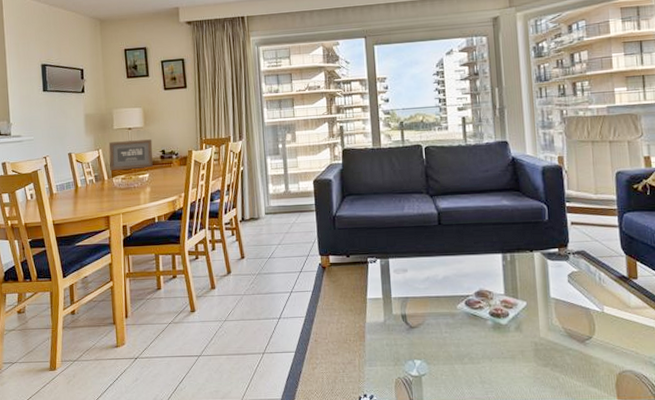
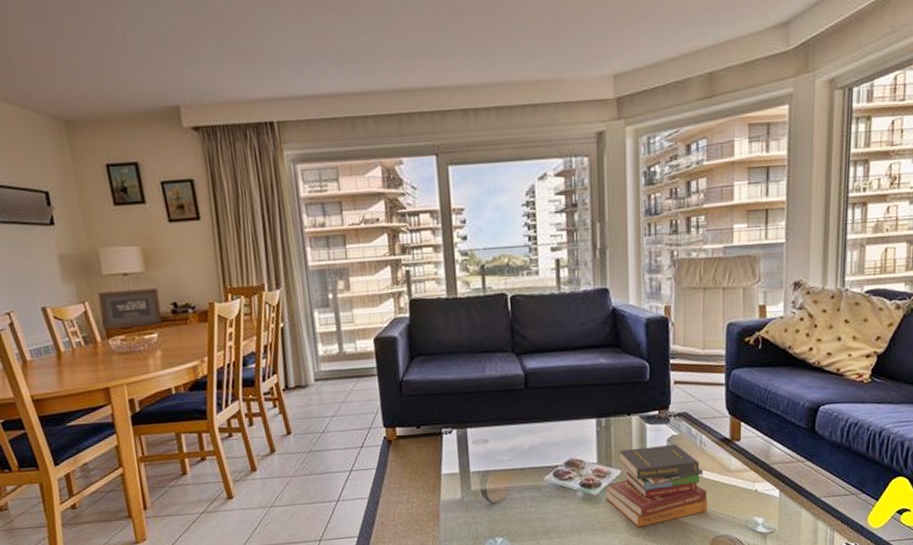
books: none [513,279,611,358] -> present [605,444,708,527]

